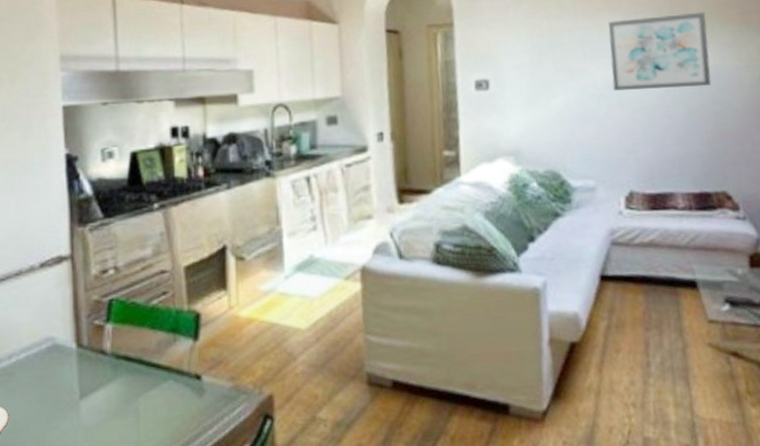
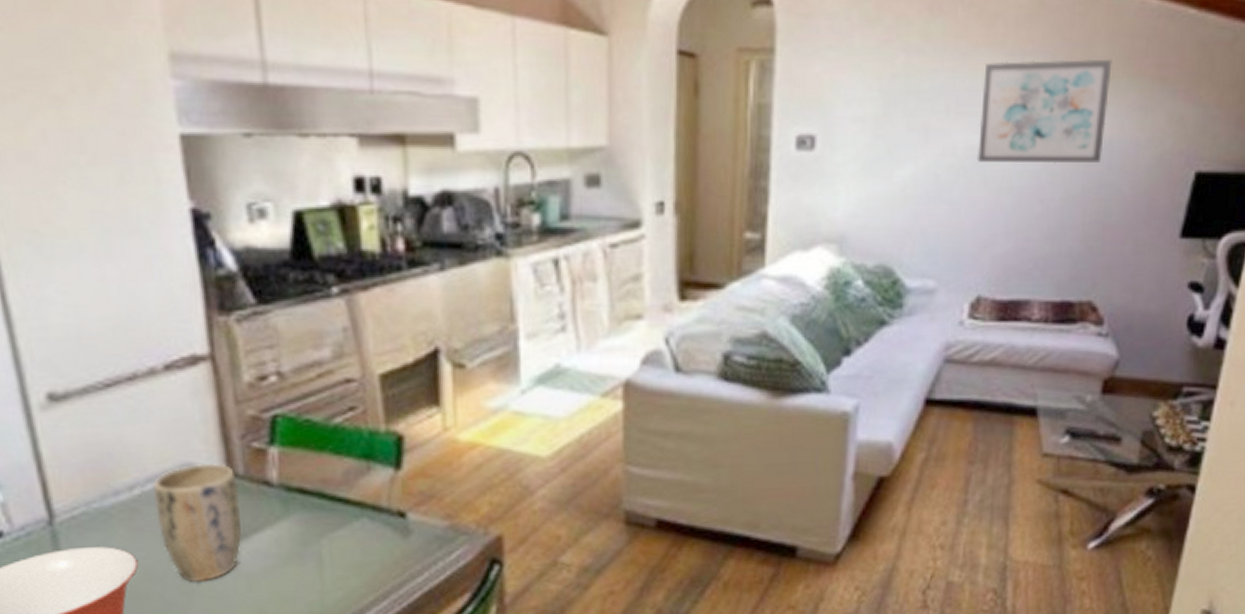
plant pot: none [24,336,84,433] -> present [153,462,243,582]

